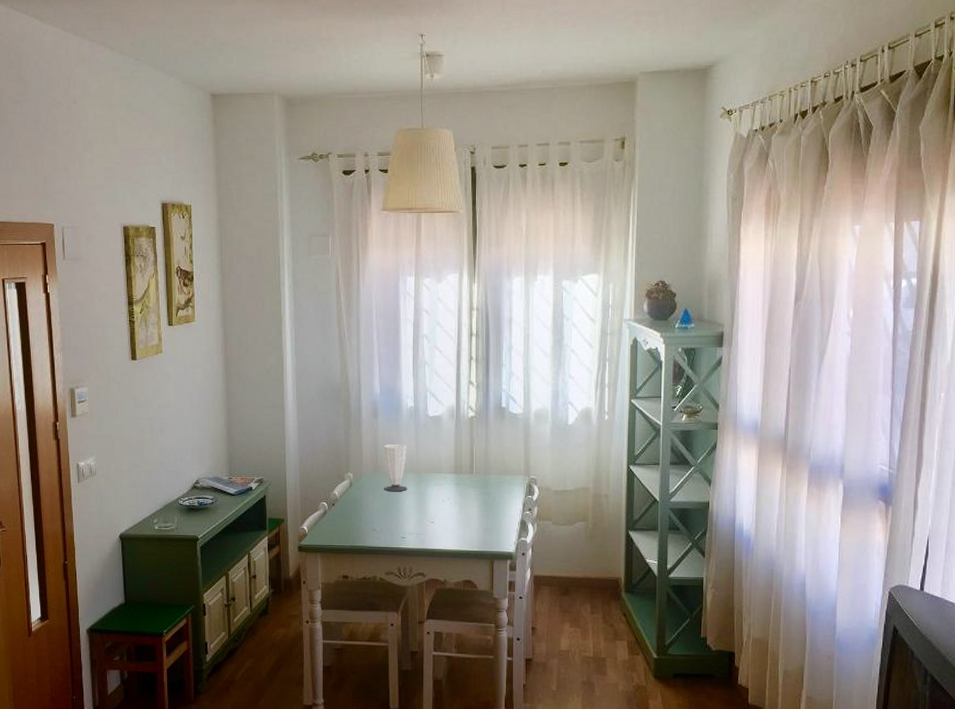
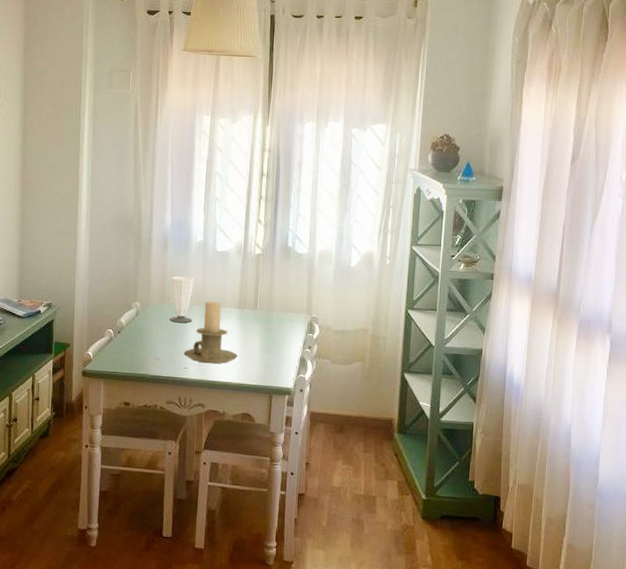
candle holder: none [401,467,456,532] -> present [184,301,238,364]

